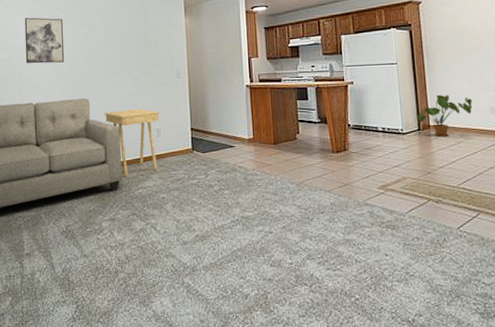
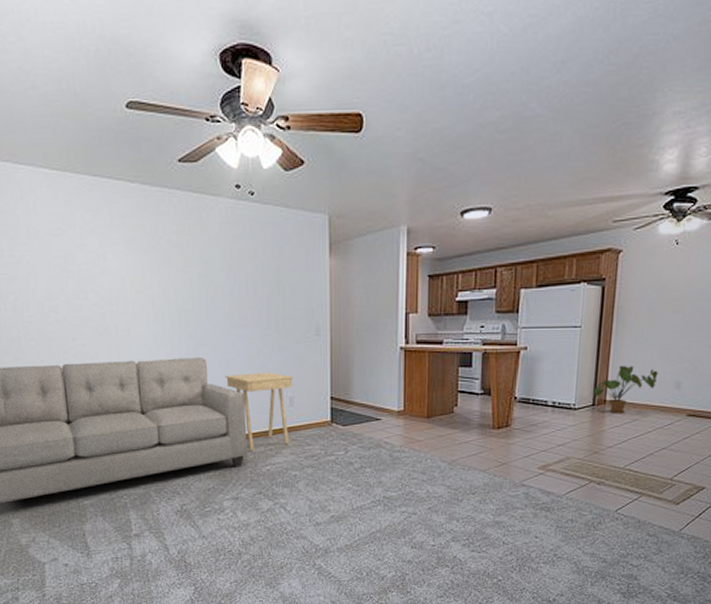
wall art: present [24,17,65,64] -> none [118,248,174,311]

